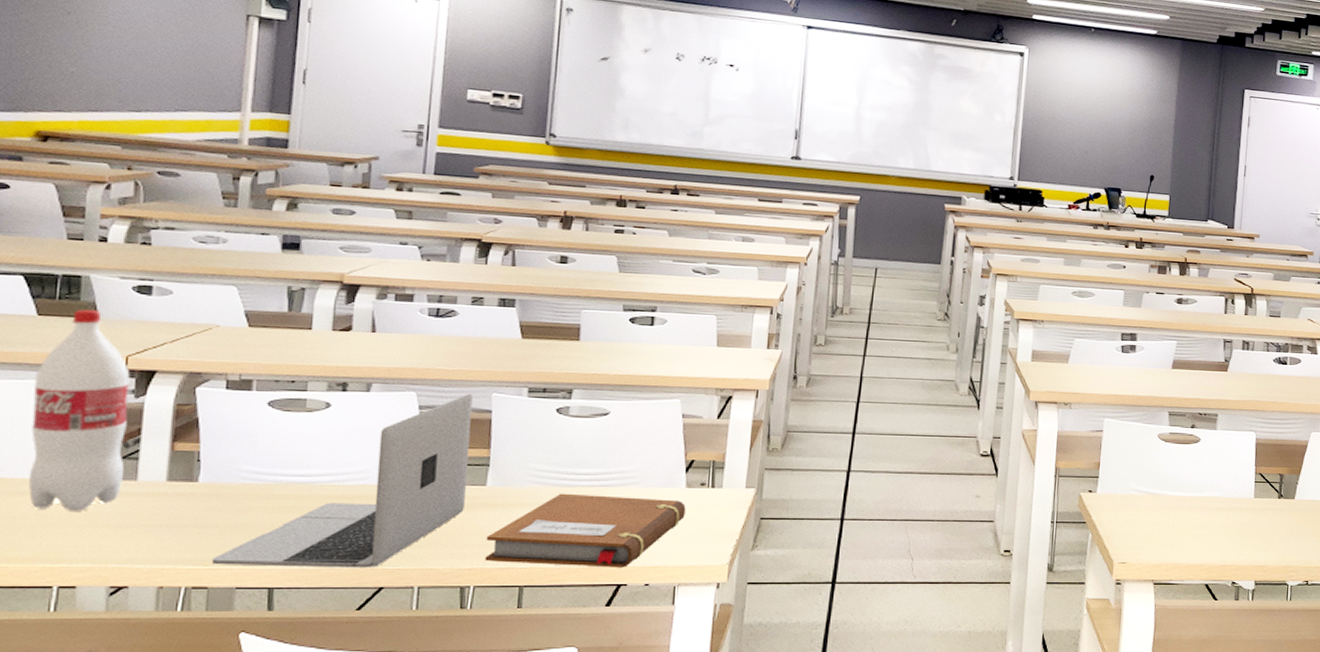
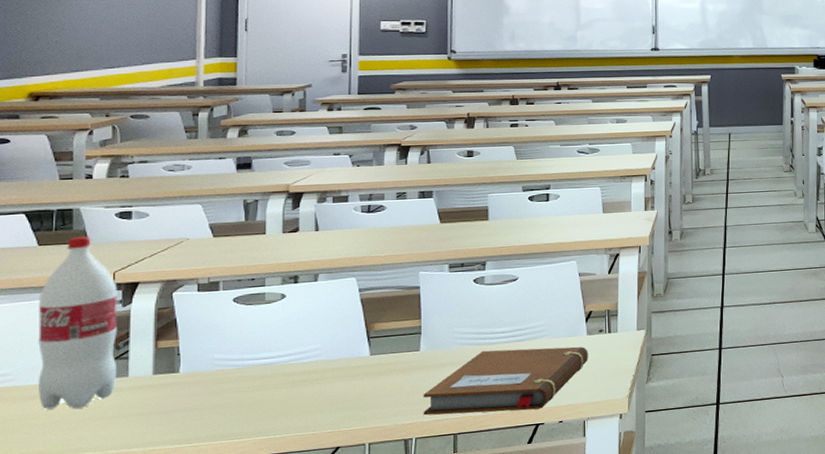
laptop: present [211,393,473,568] -> none [194,273,403,442]

